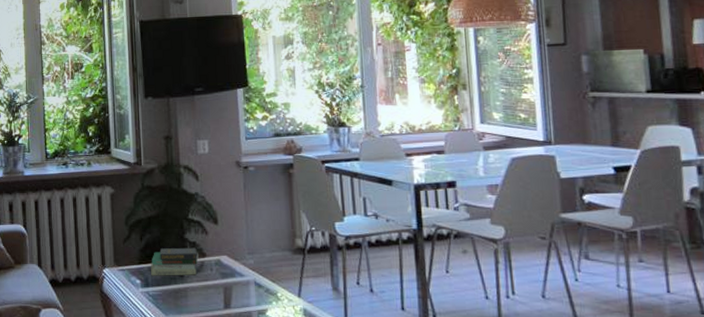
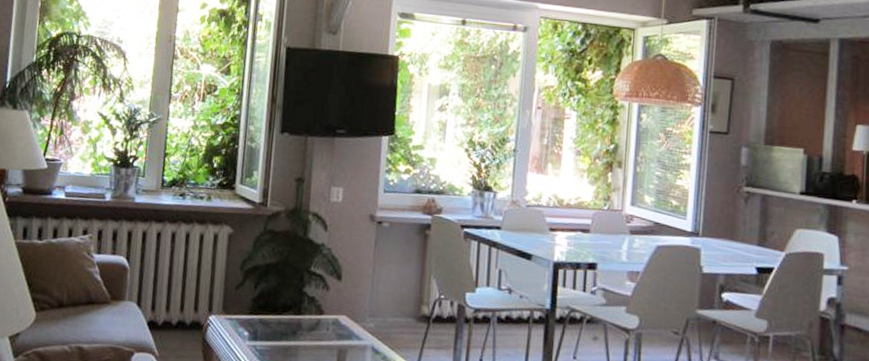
books: present [151,247,199,276] -> none [261,300,316,334]

